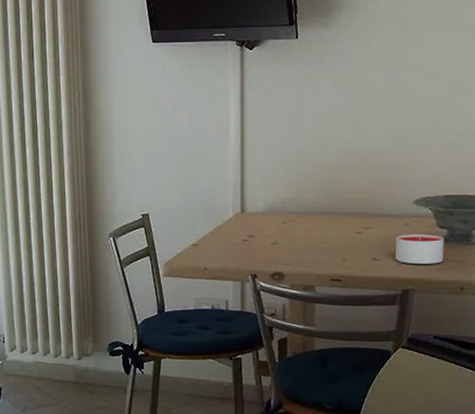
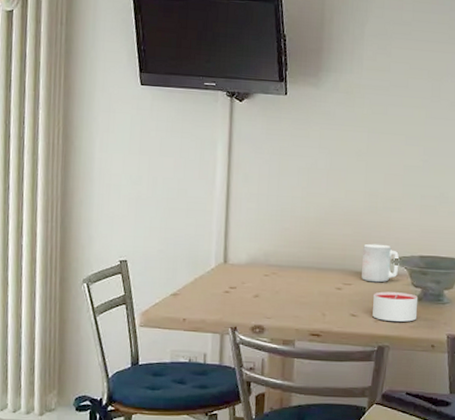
mug: none [383,185,423,225] -> present [362,243,400,283]

